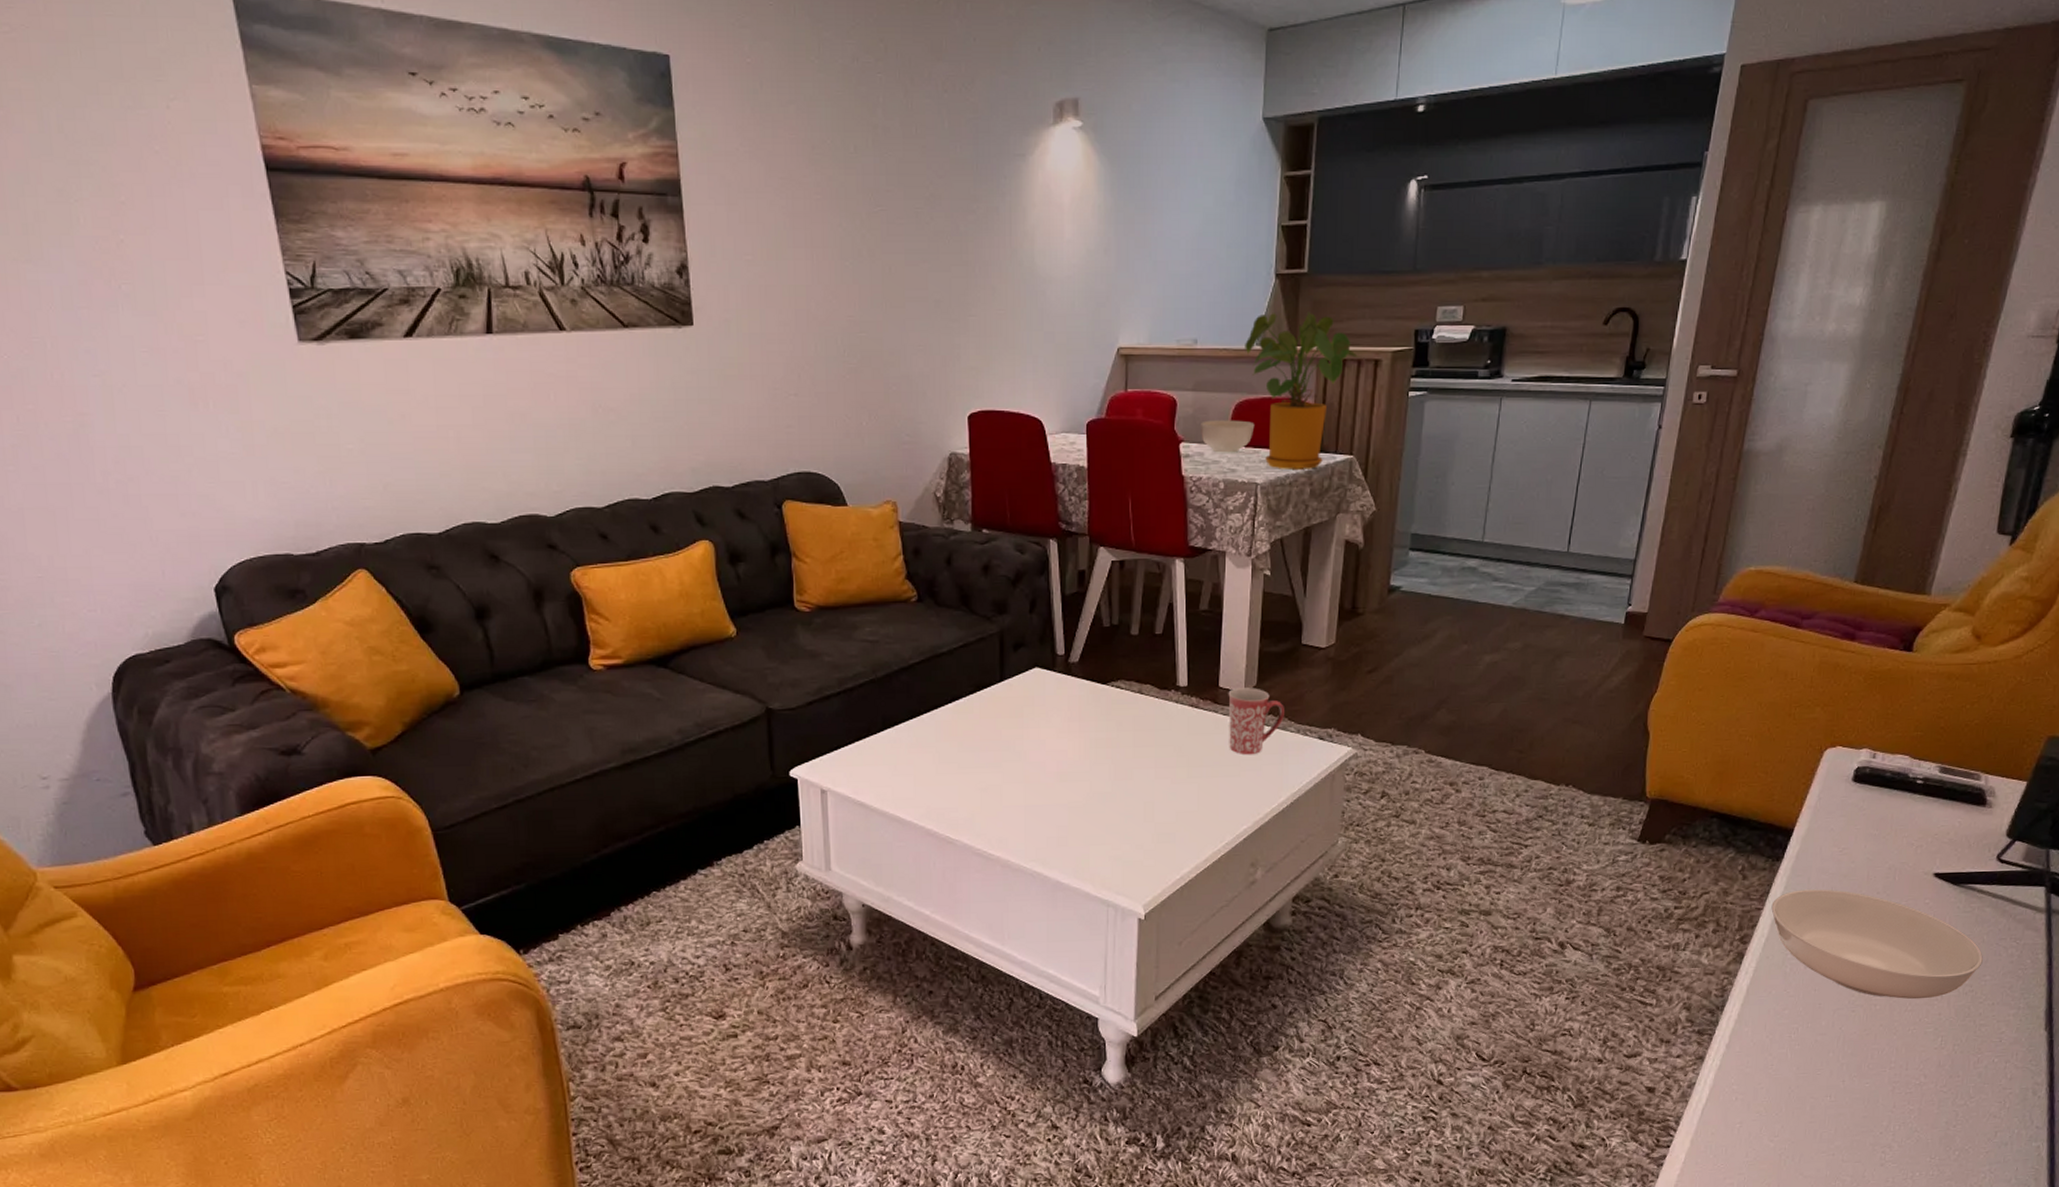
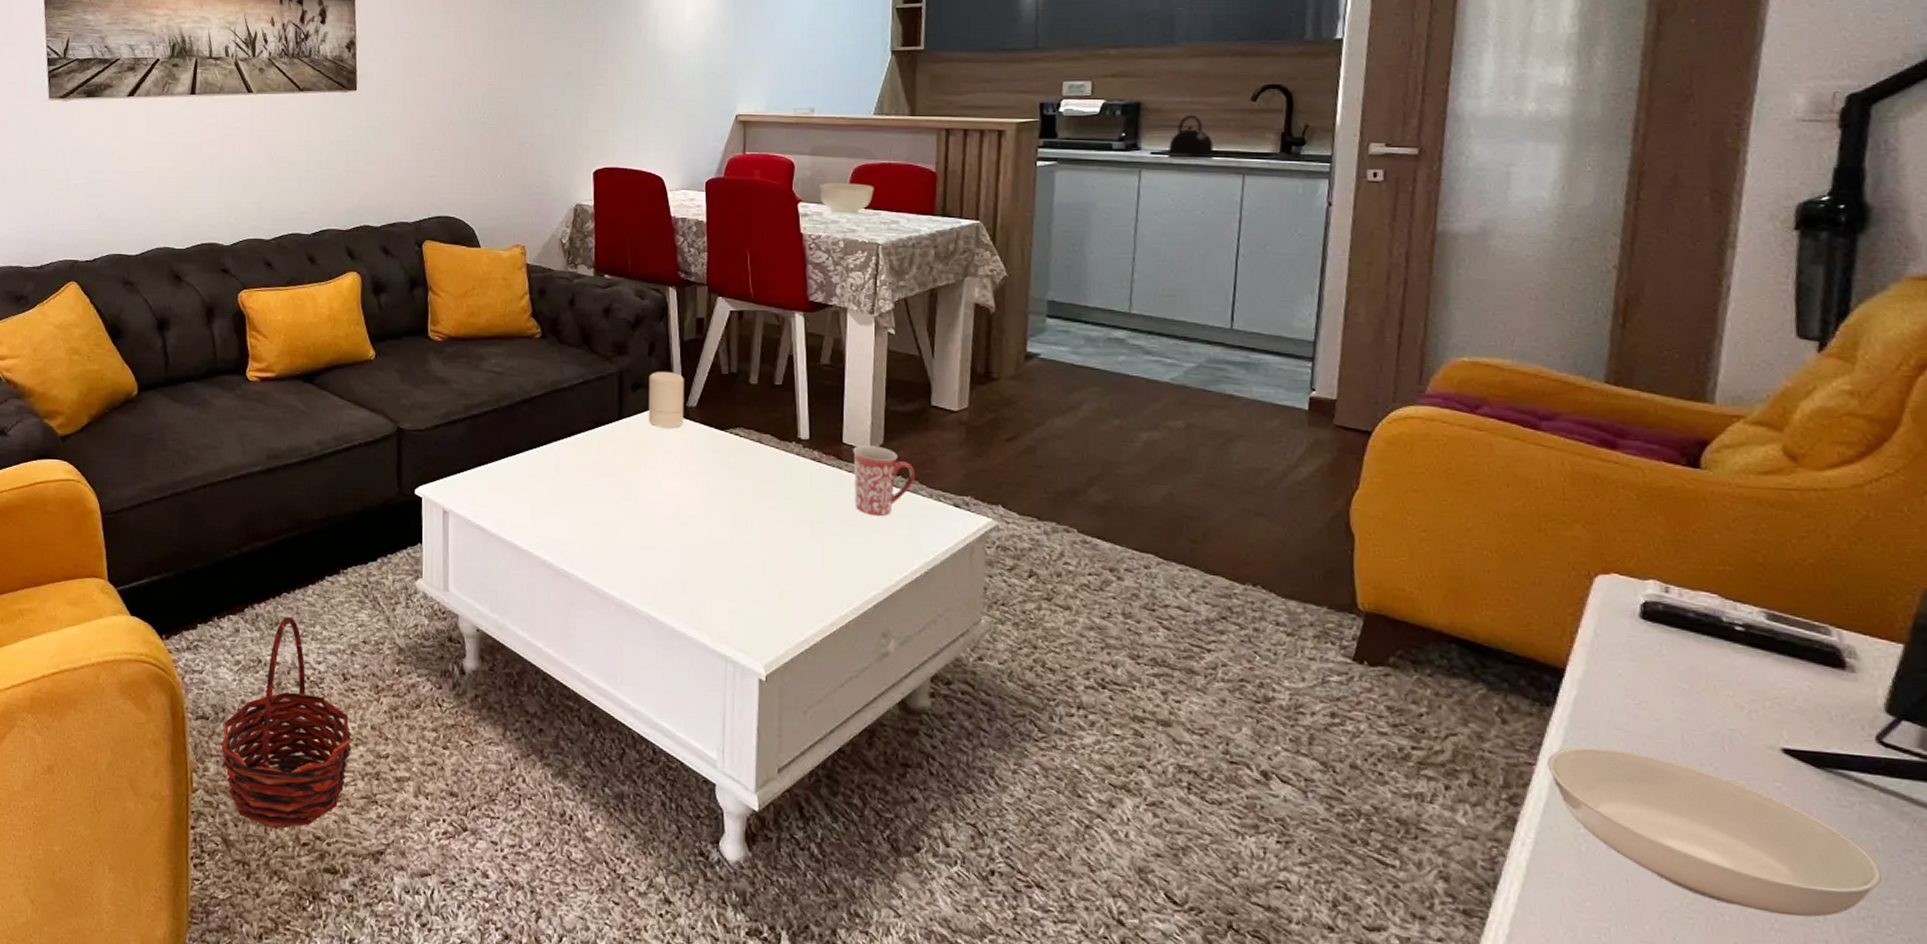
basket: none [597,914,739,1123] -> present [221,616,352,829]
candle: none [1030,628,1066,687] -> present [648,371,684,429]
house plant: present [1245,311,1361,469] -> none [862,85,983,232]
kettle: none [1526,341,1567,386] -> present [1168,115,1214,160]

